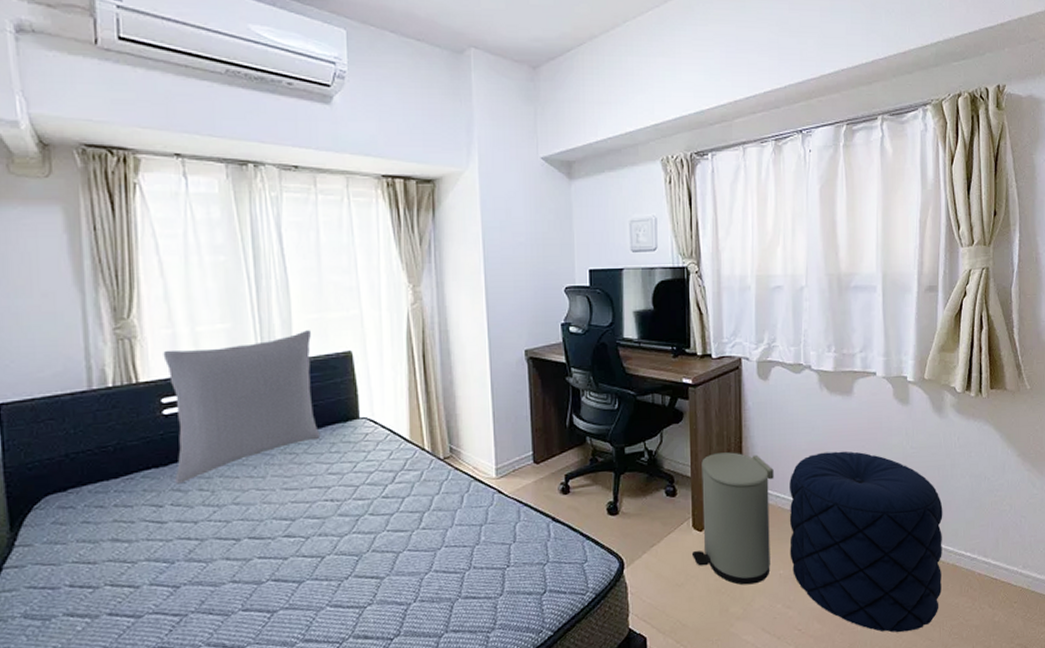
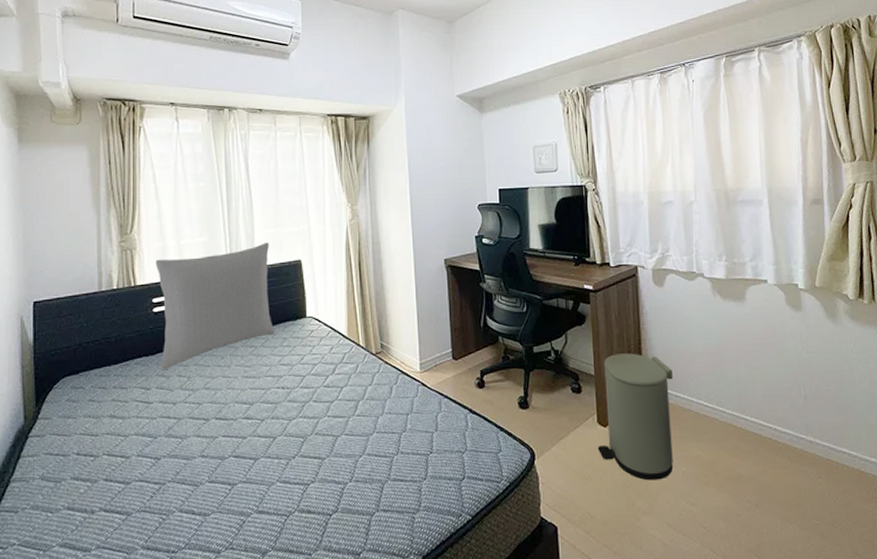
pouf: present [789,451,943,633] -> none [688,354,848,536]

